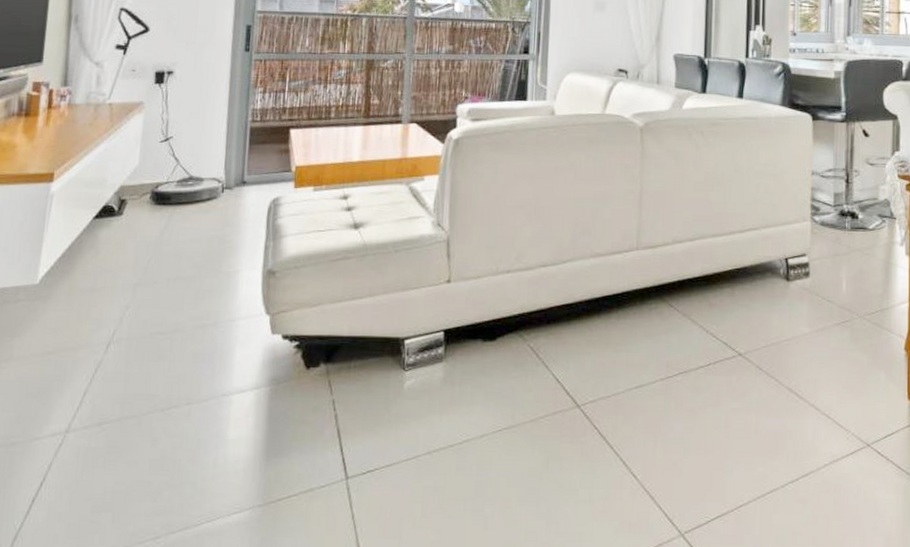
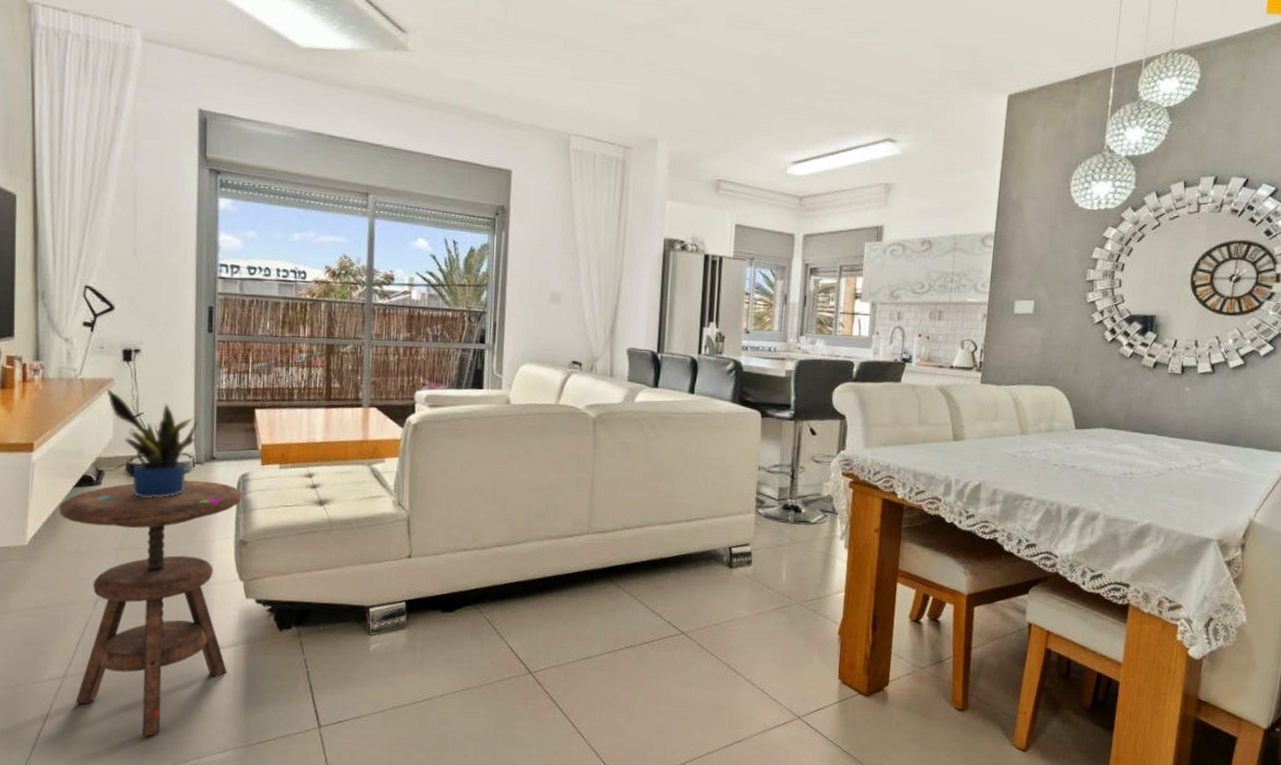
side table: none [75,206,273,498] -> present [59,479,243,737]
potted plant: none [135,113,230,227] -> present [106,389,198,498]

